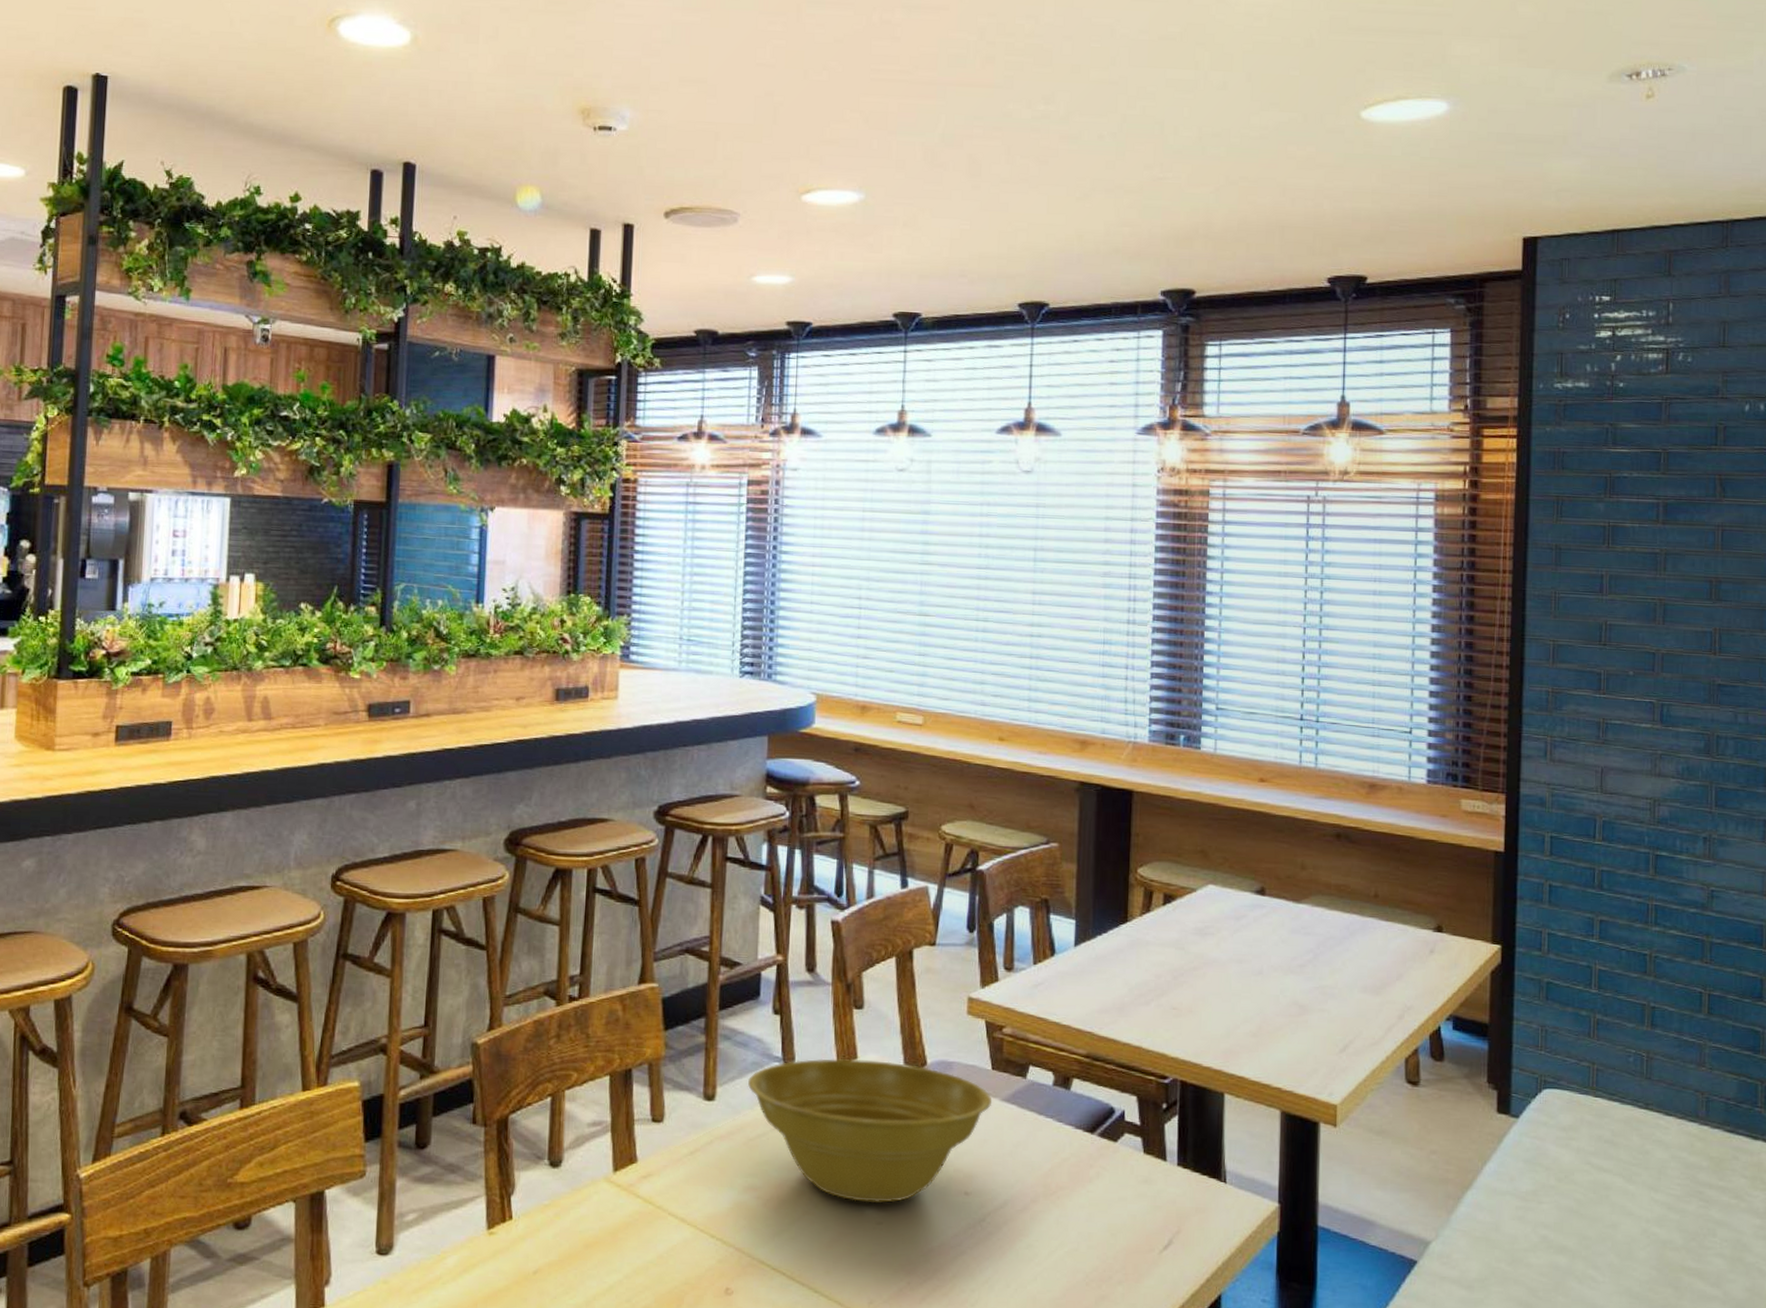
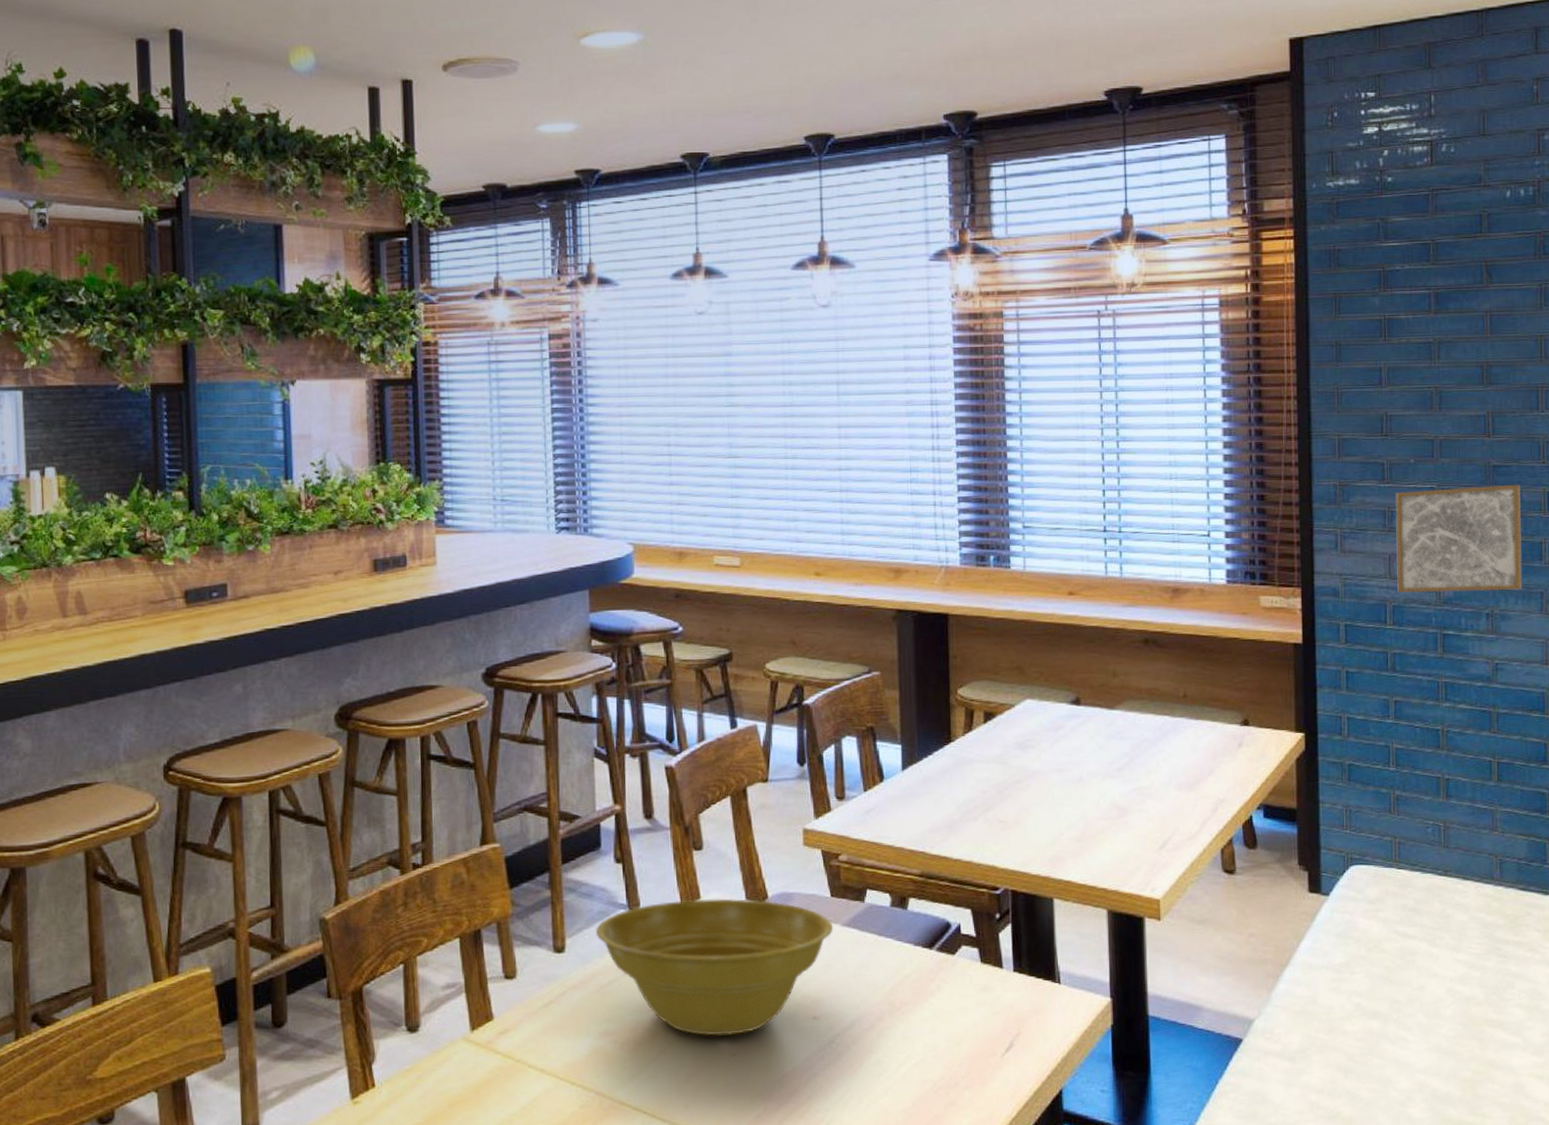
wall art: none [1609,703,1747,815] -> present [1395,484,1522,593]

